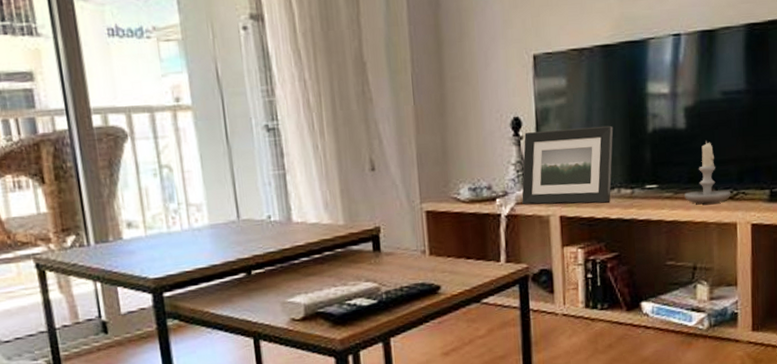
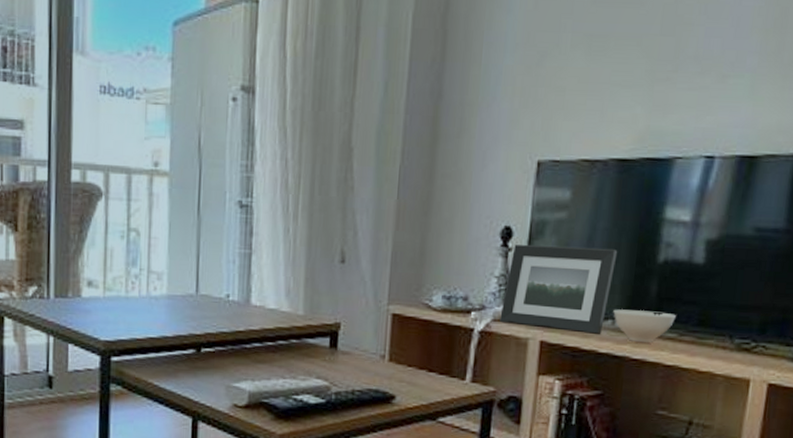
bowl: none [617,175,670,205] -> present [613,309,676,344]
candle: present [684,141,731,204] -> none [691,281,749,354]

